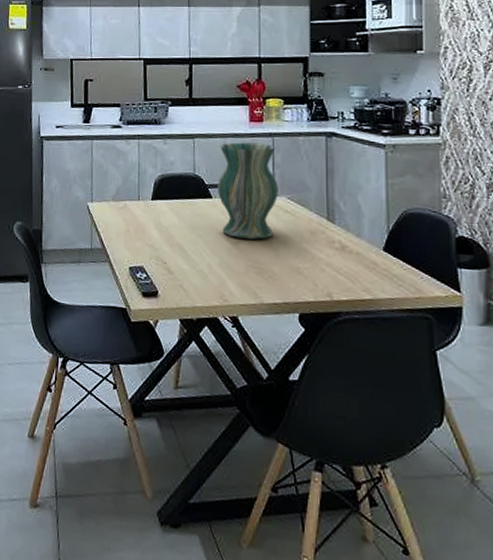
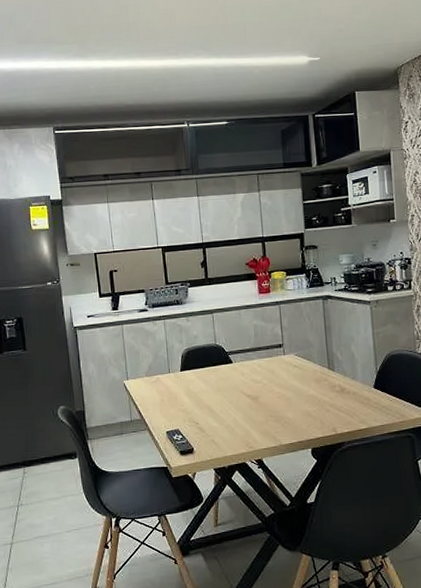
vase: present [216,142,278,240] -> none [235,311,287,394]

